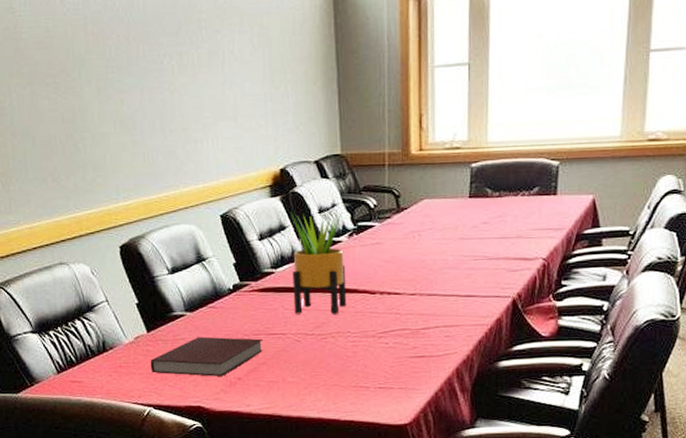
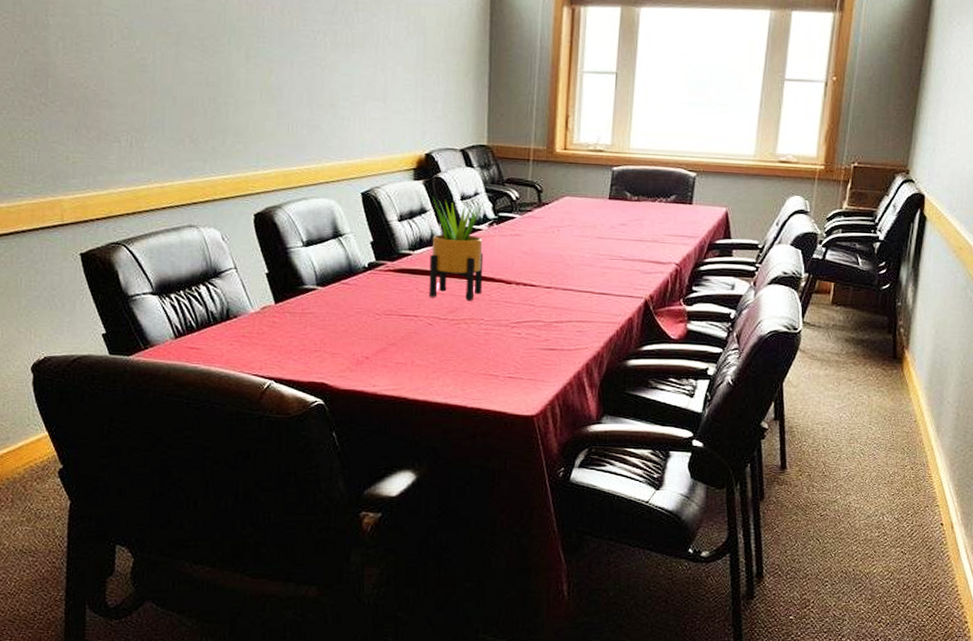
notebook: present [150,336,263,376] -> none [275,312,394,354]

